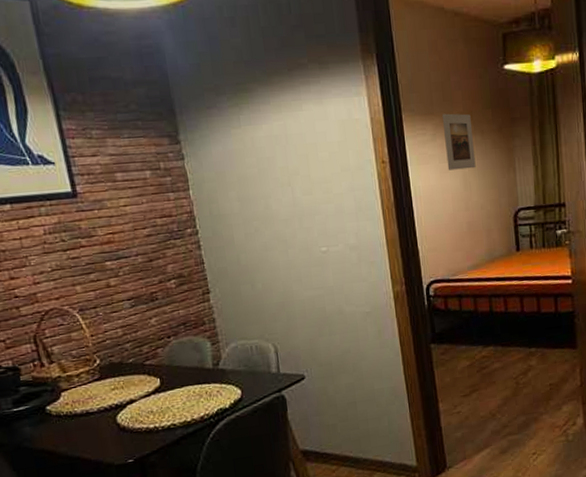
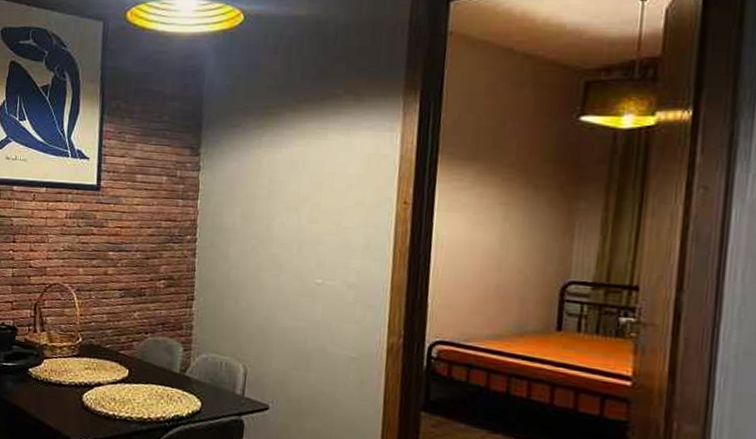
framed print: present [442,113,476,171] -> none [483,161,524,226]

